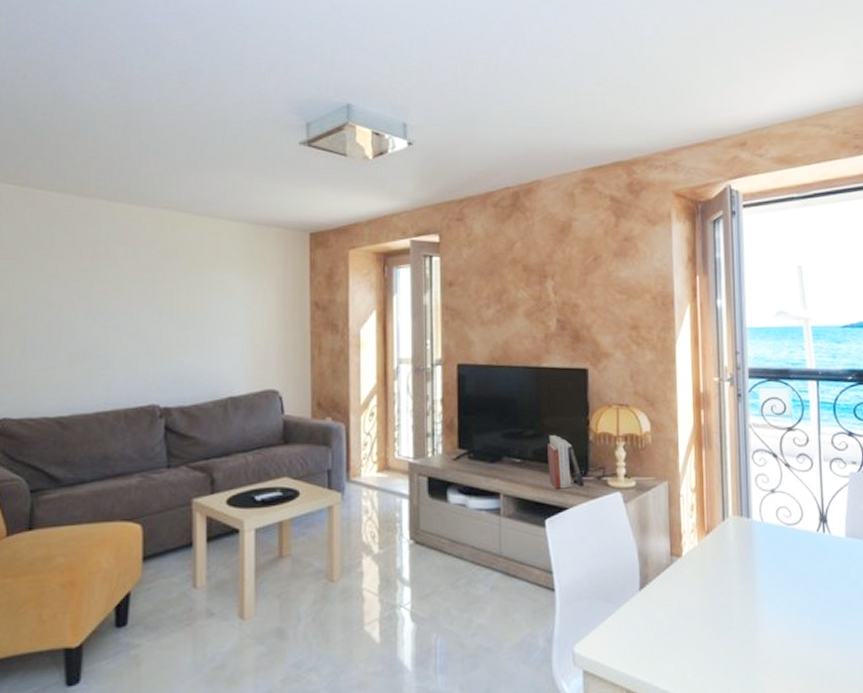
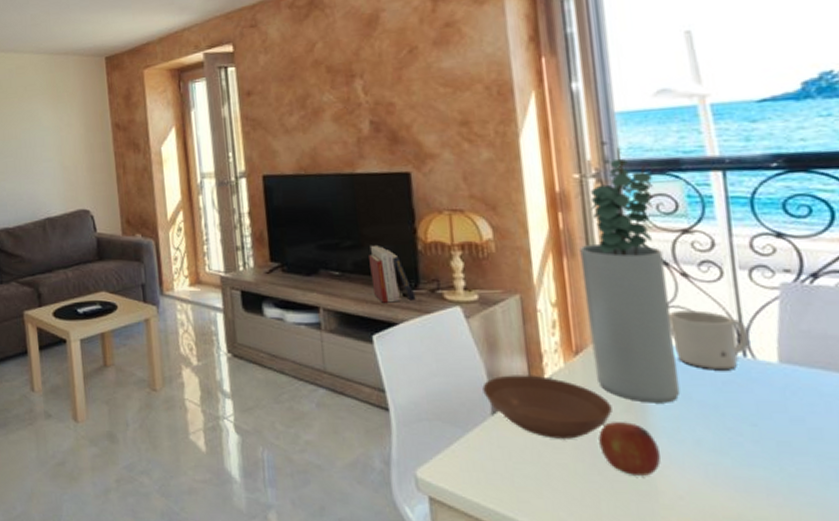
bowl: none [634,553,731,609] -> present [482,375,612,439]
vase: none [715,357,780,574] -> present [579,147,681,403]
fruit: none [720,591,763,637] -> present [599,422,661,476]
mug: none [775,495,828,545] -> present [669,310,750,371]

